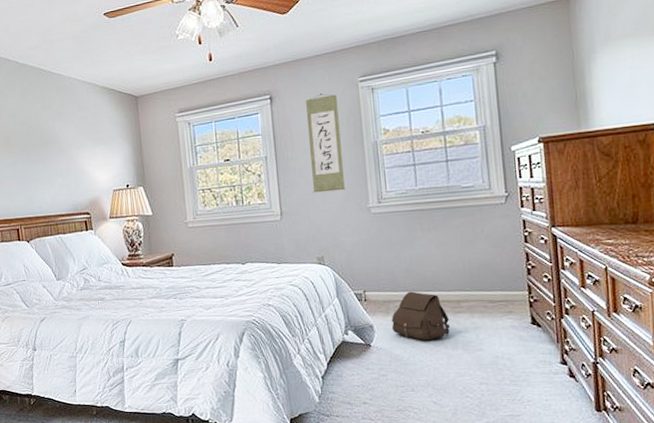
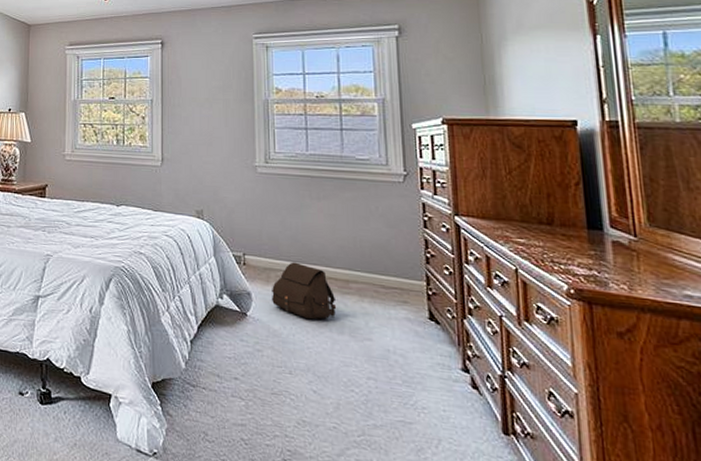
wall scroll: present [306,93,346,193] -> none [197,45,232,145]

